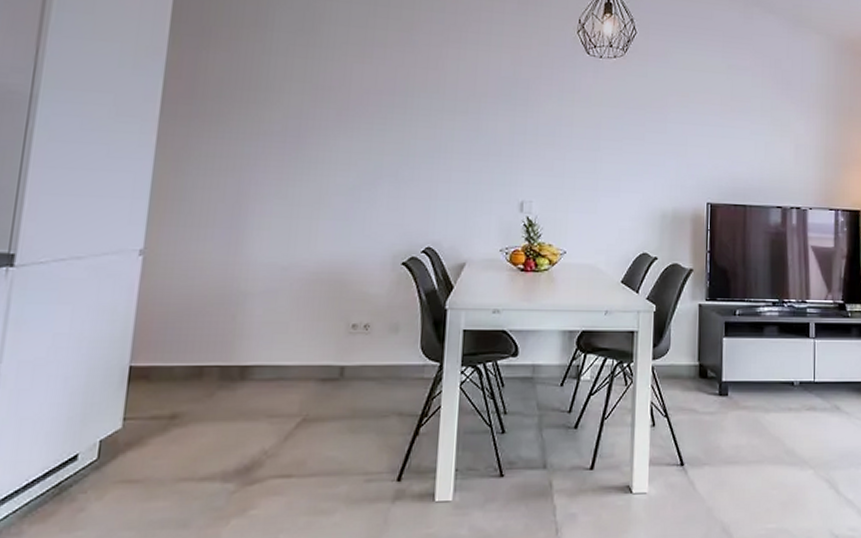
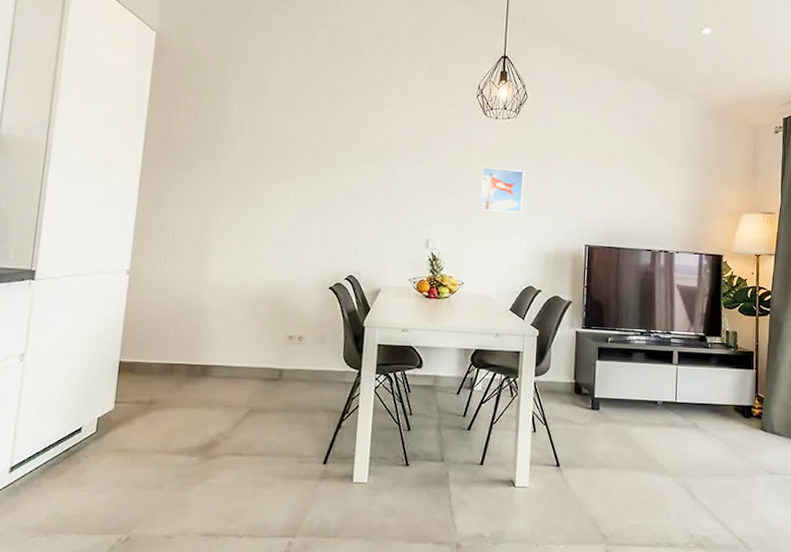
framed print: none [582,114,635,168] -> present [479,167,524,213]

